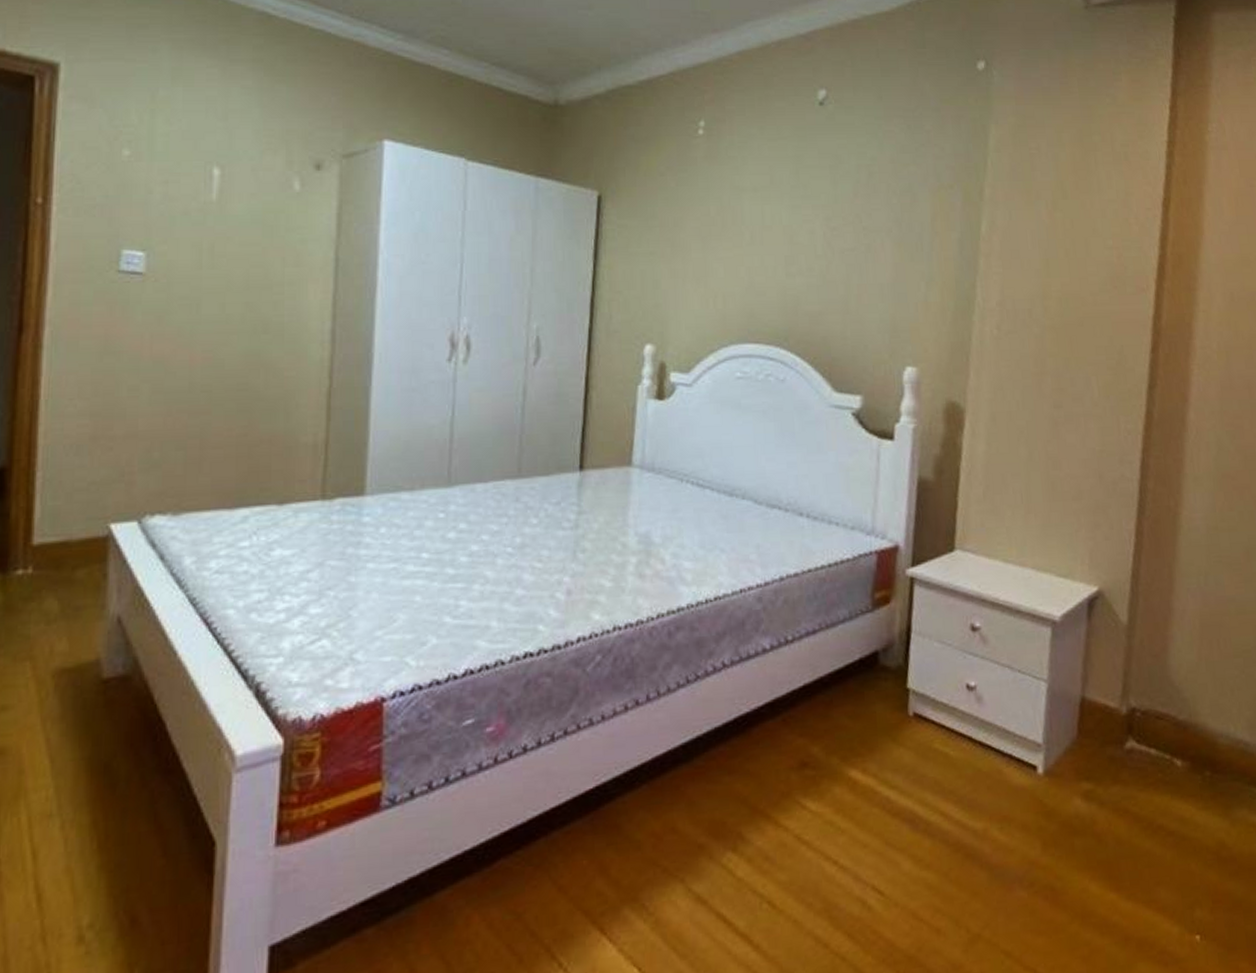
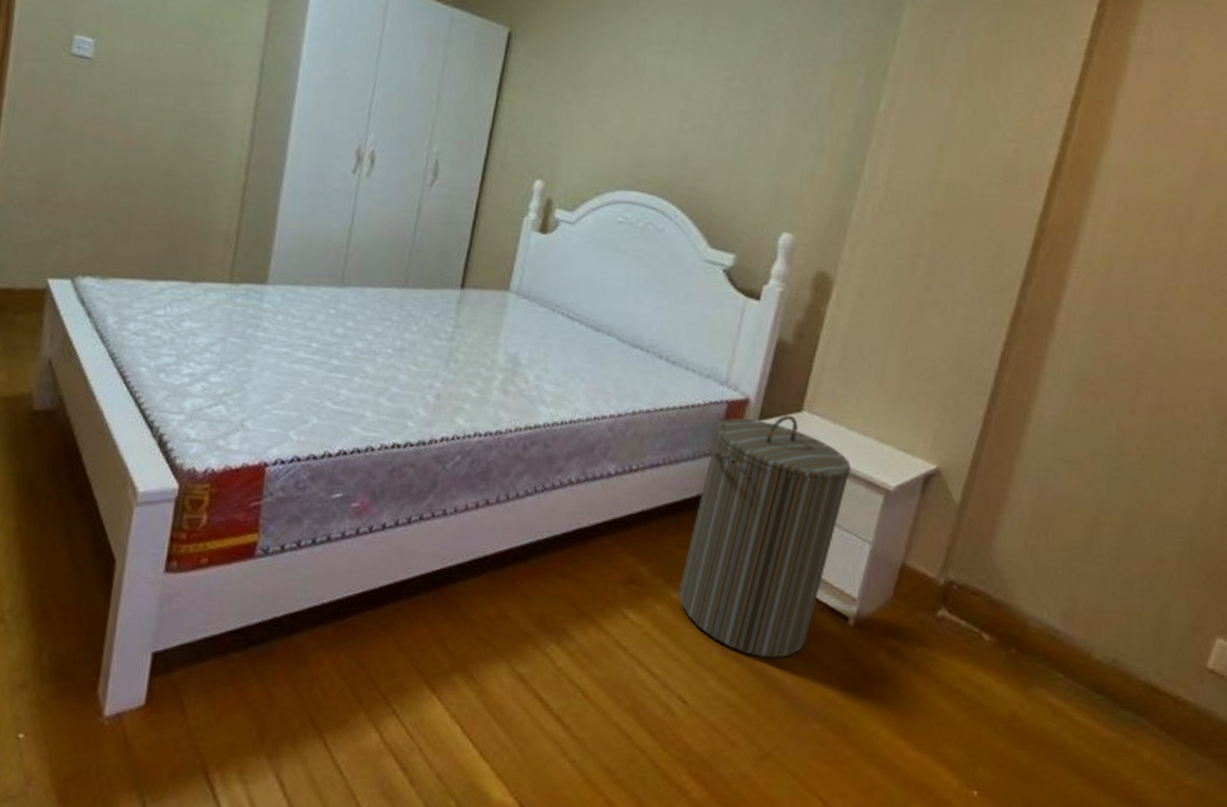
laundry hamper: none [855,556,1014,827] -> present [678,415,852,659]

